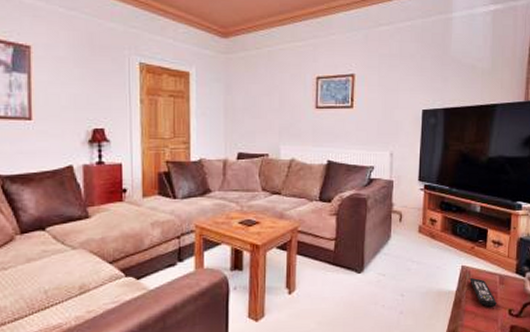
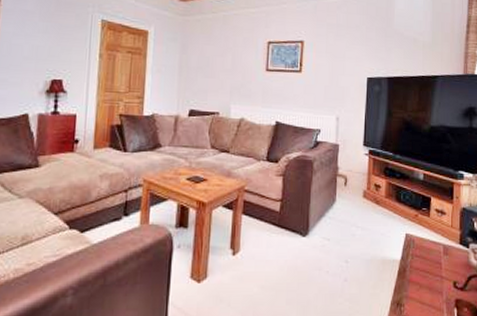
remote control: present [469,278,497,307] -> none [414,247,441,278]

